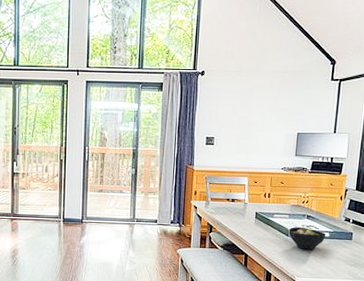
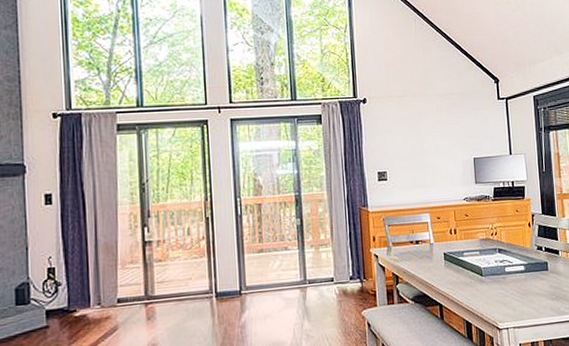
bowl: present [288,226,326,249] -> none [482,263,522,289]

